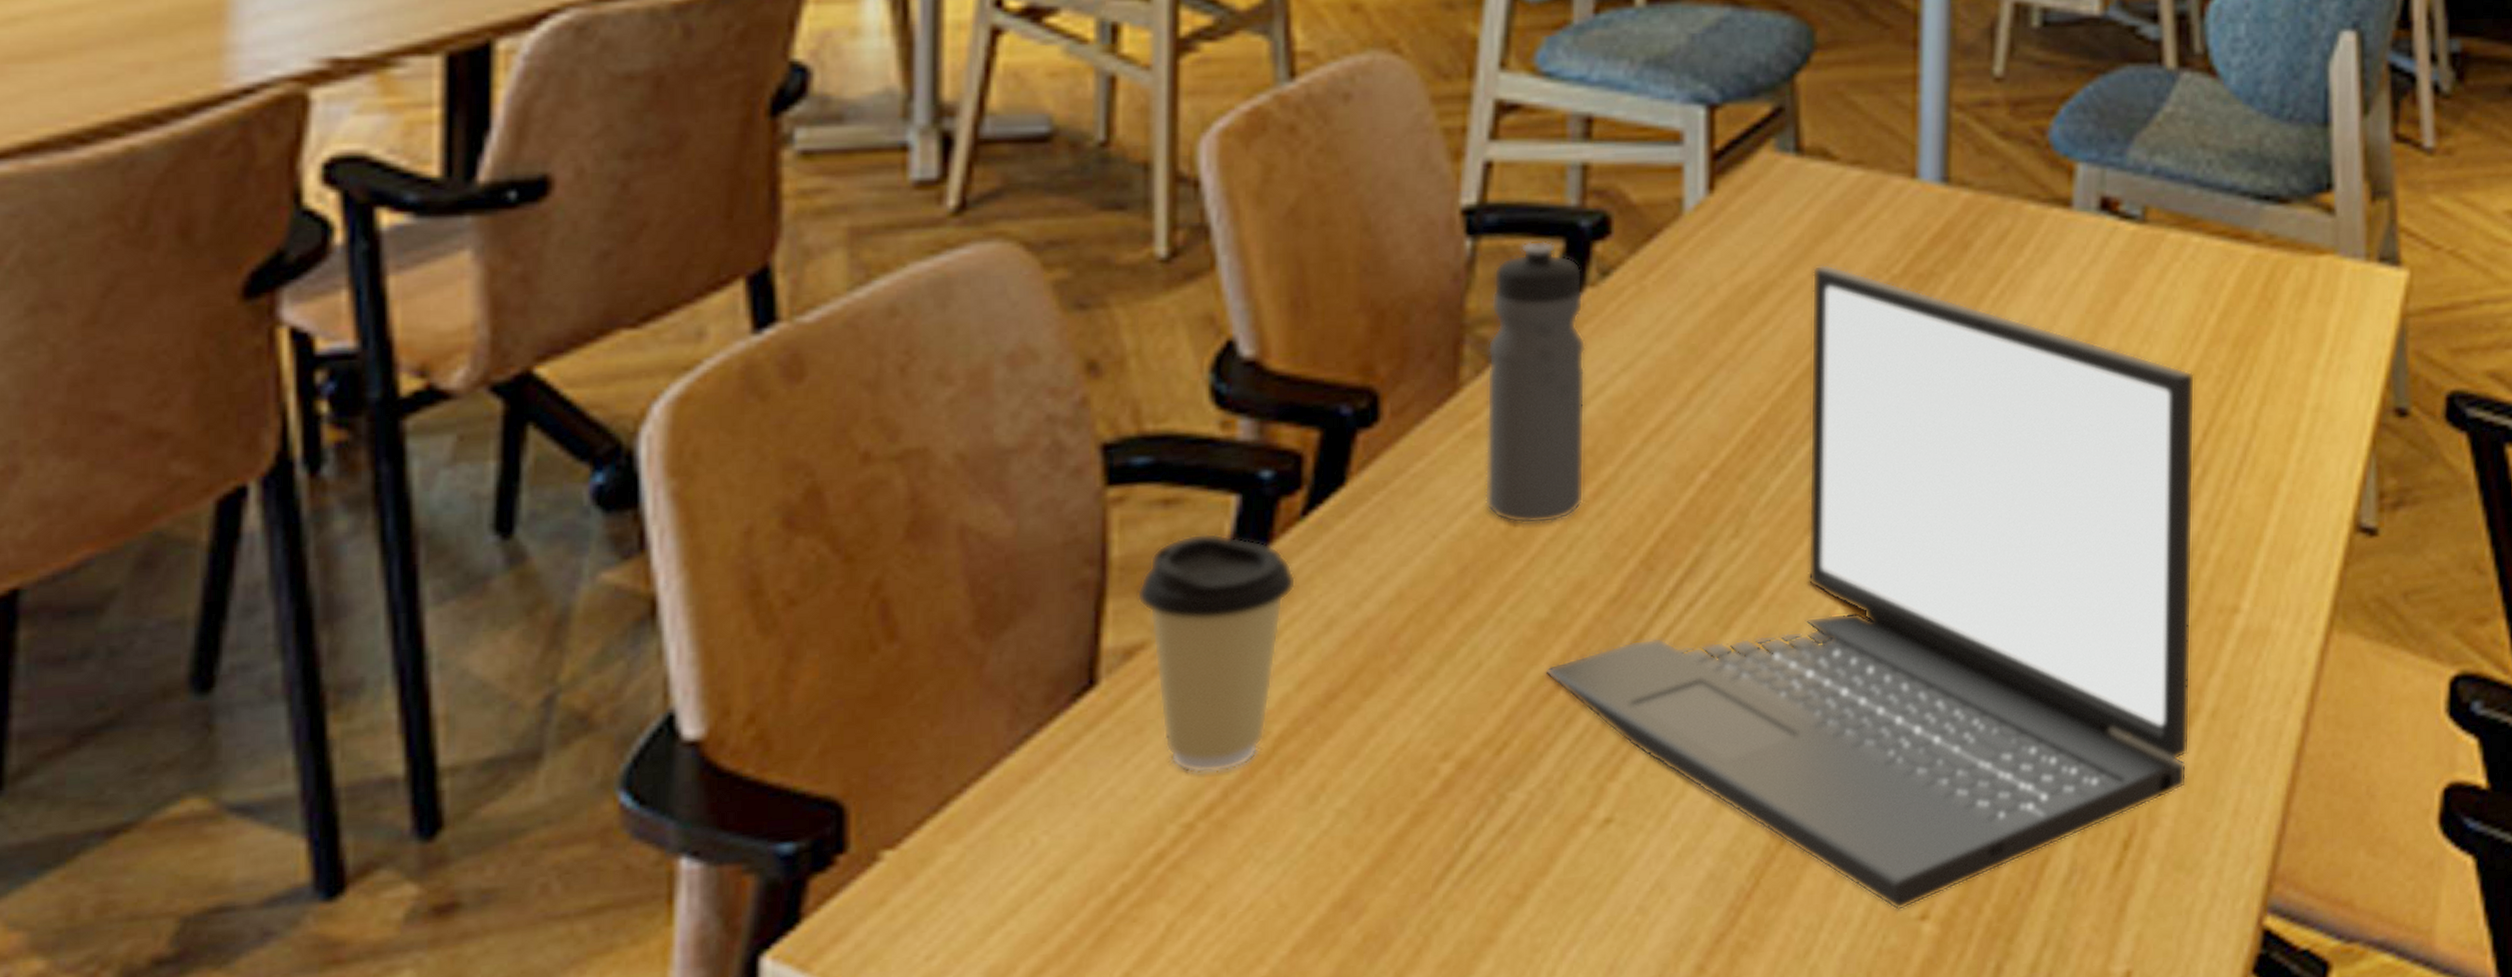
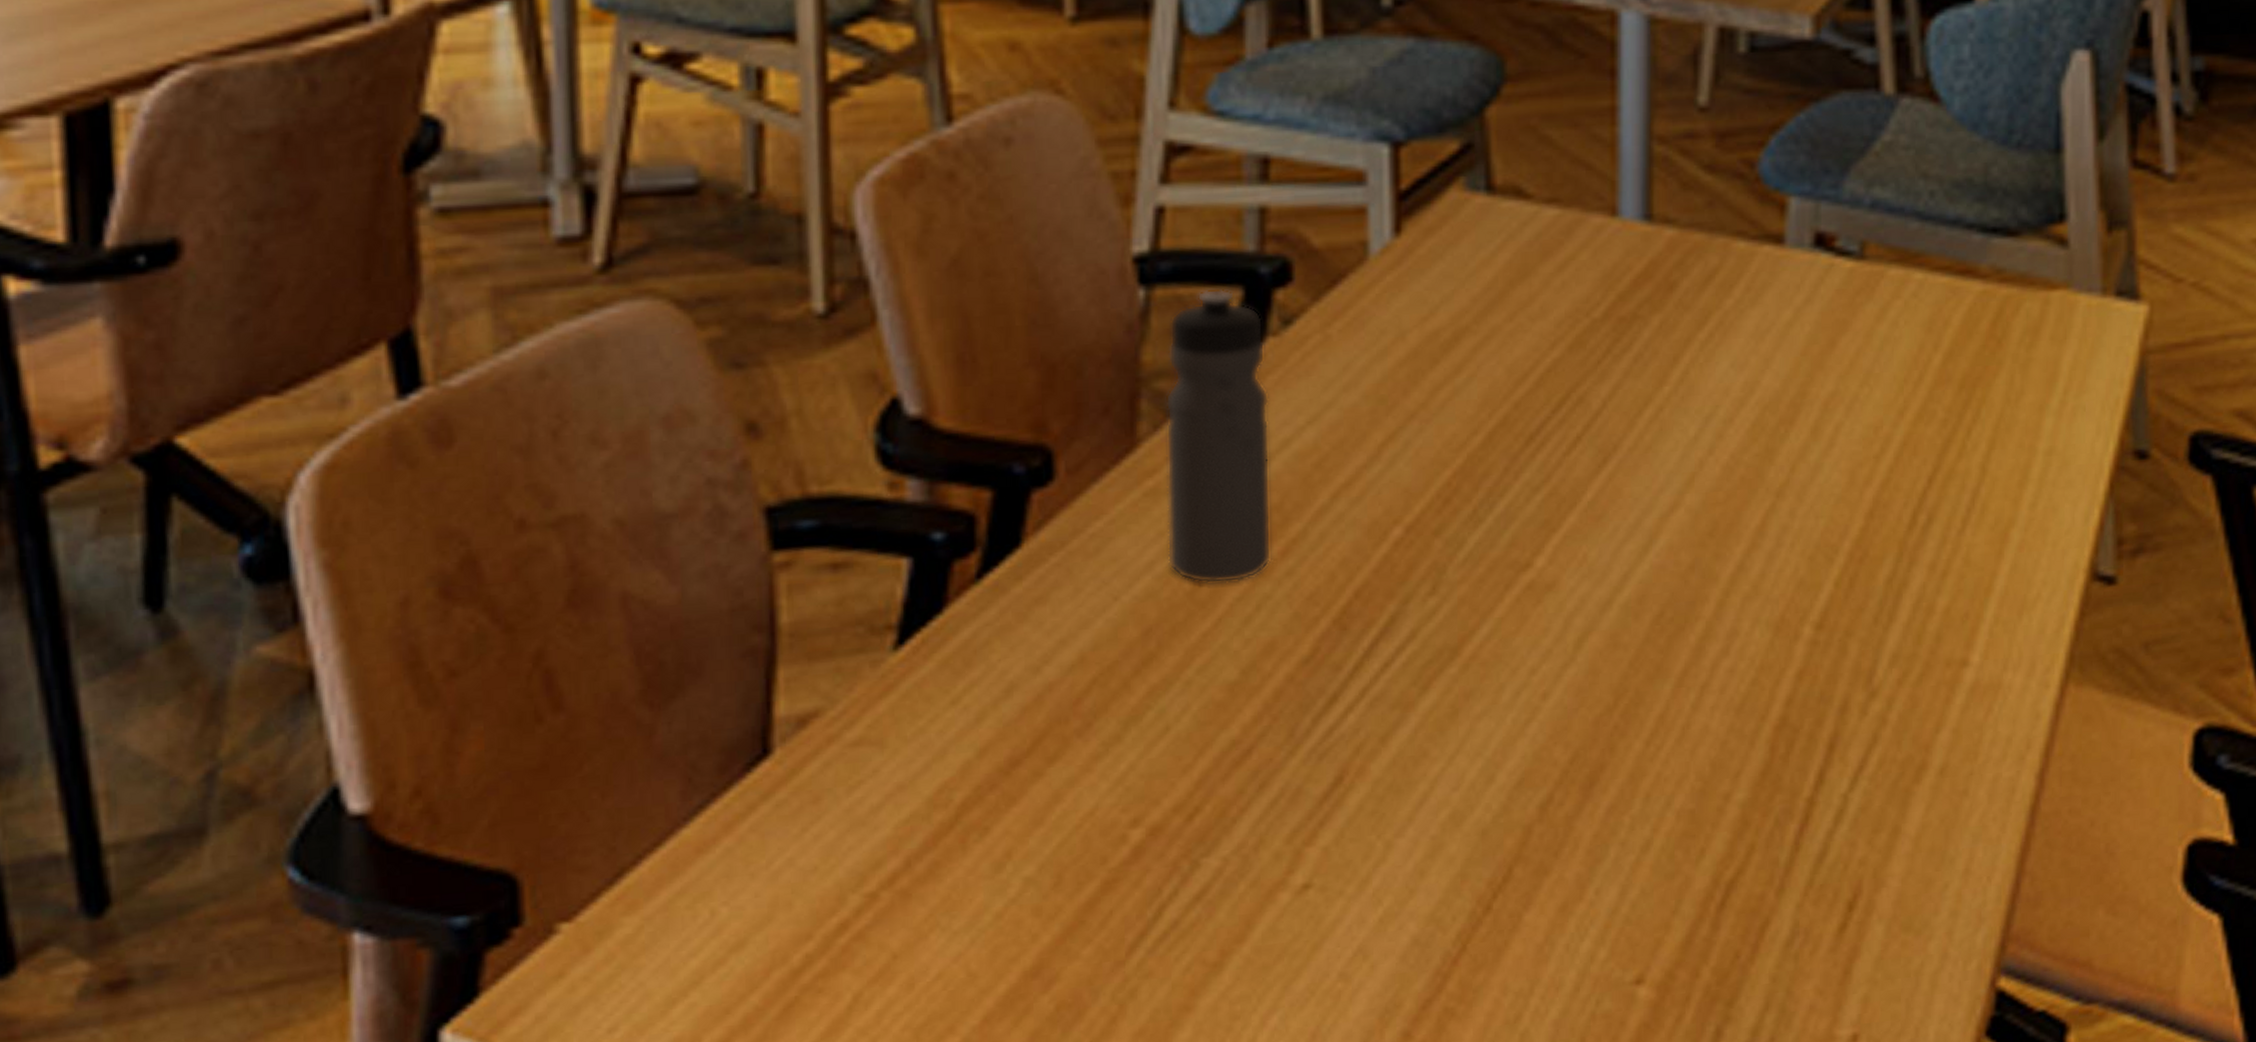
coffee cup: present [1136,533,1296,774] -> none [808,597,974,843]
laptop: present [1545,263,2195,911] -> none [1237,307,1919,976]

